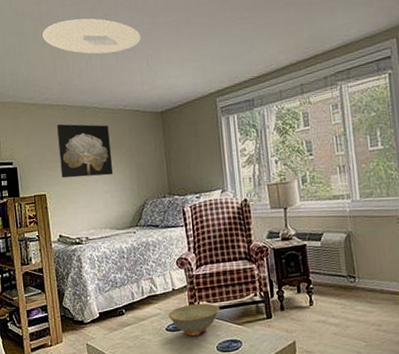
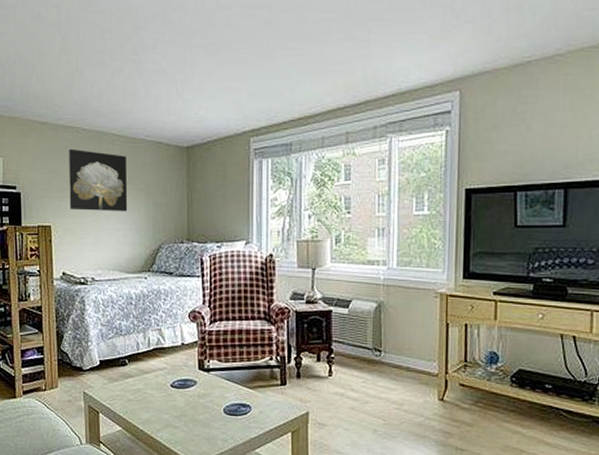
ceiling light: present [43,18,141,54] -> none [60,29,172,74]
dish: present [168,303,220,336] -> none [174,361,231,395]

